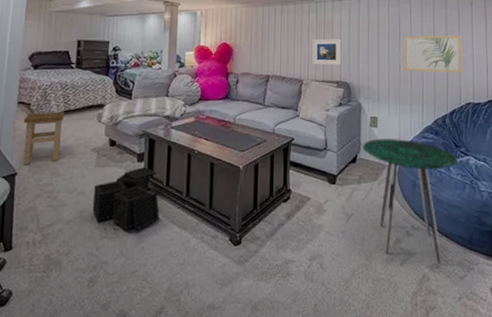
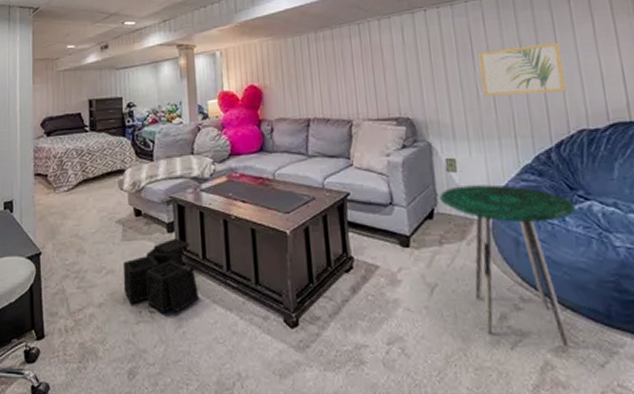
stool: present [23,112,65,165] -> none [42,181,84,243]
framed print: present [313,38,342,66] -> none [359,65,400,101]

